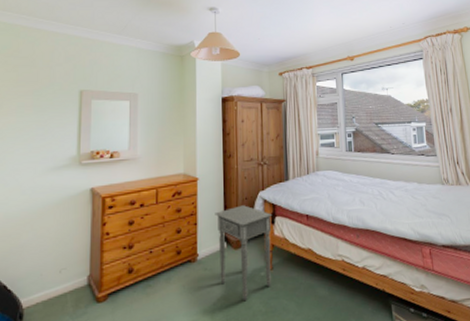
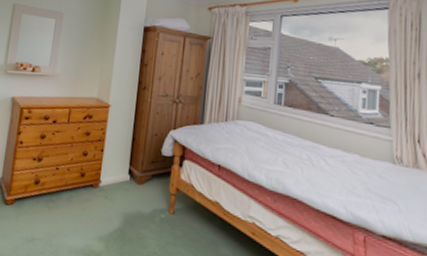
side table: present [215,205,273,302] -> none [119,140,181,240]

